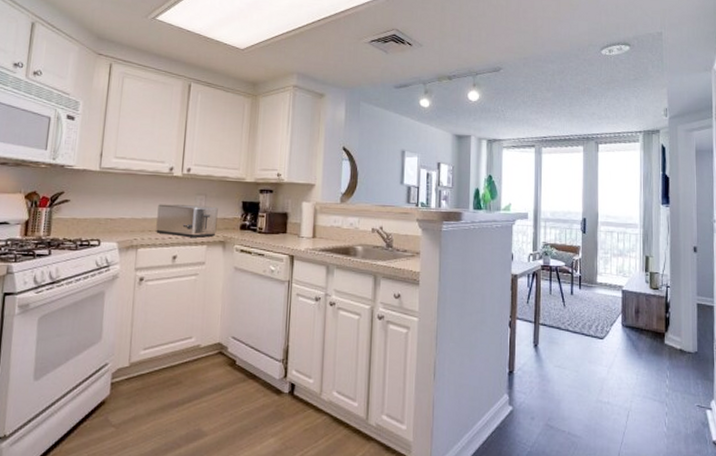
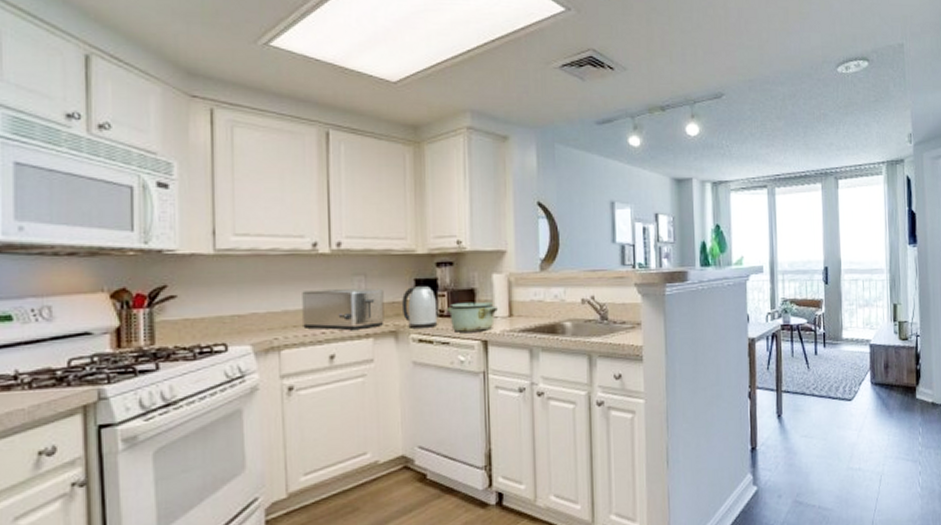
kettle: none [231,206,258,241] -> present [402,285,438,328]
cooking pot: none [265,223,304,248] -> present [447,301,498,332]

